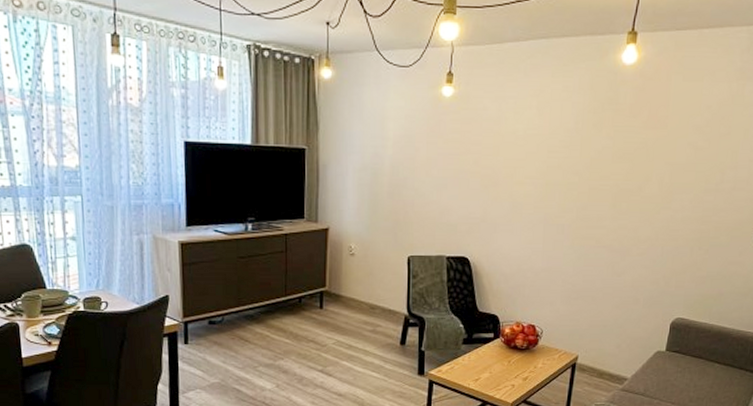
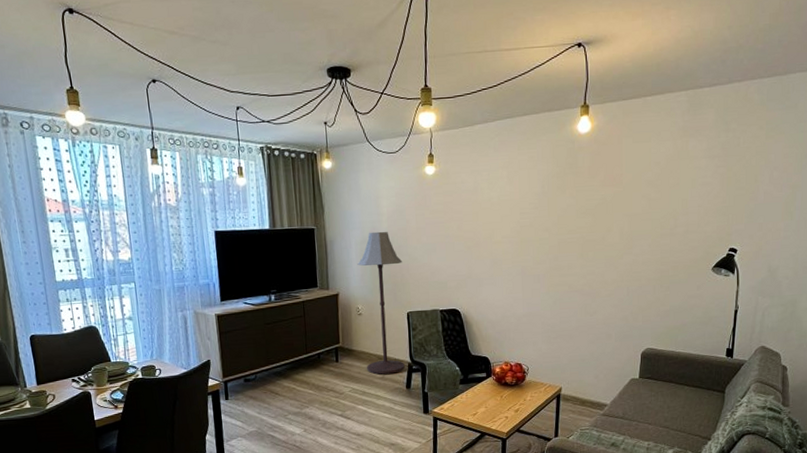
floor lamp: none [353,158,407,327] -> present [357,231,405,375]

